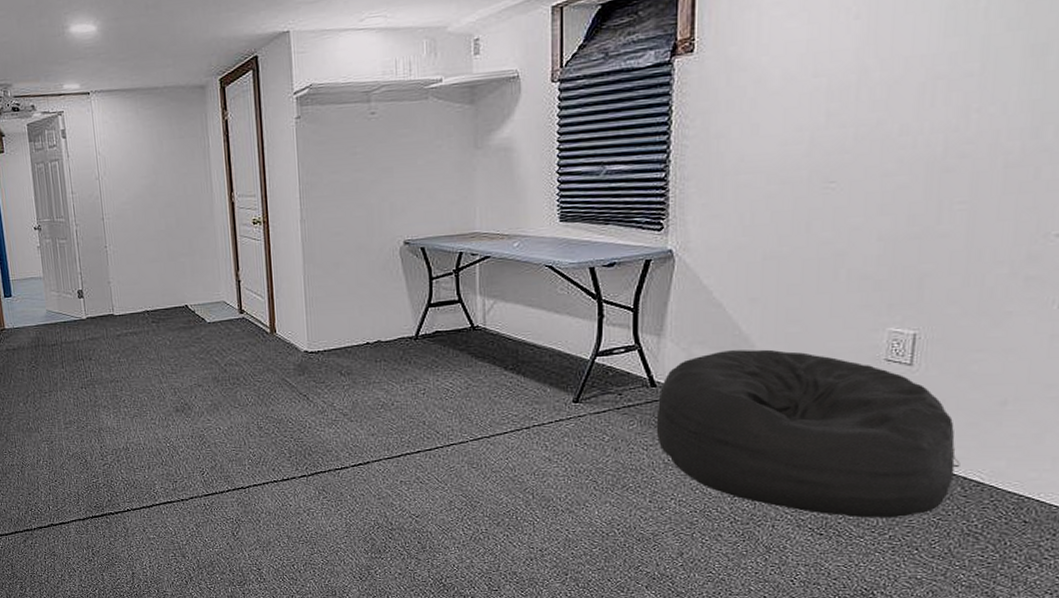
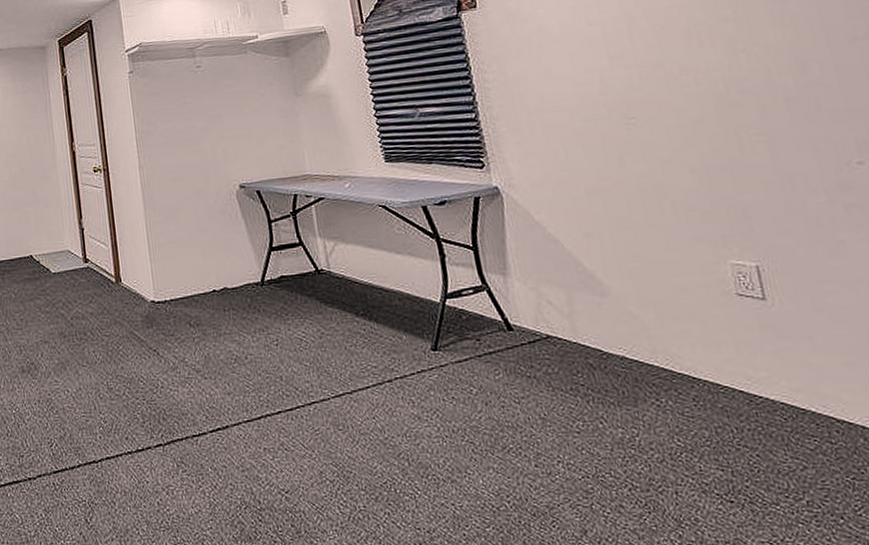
bean bag chair: present [656,349,960,519] -> none [518,286,854,480]

